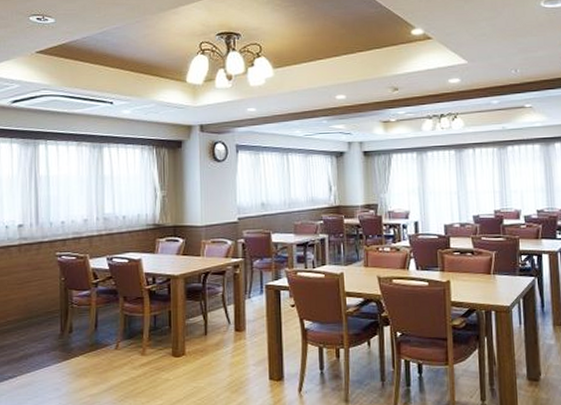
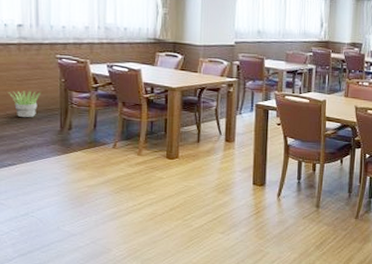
potted plant: none [10,293,42,324] -> present [9,90,41,118]

